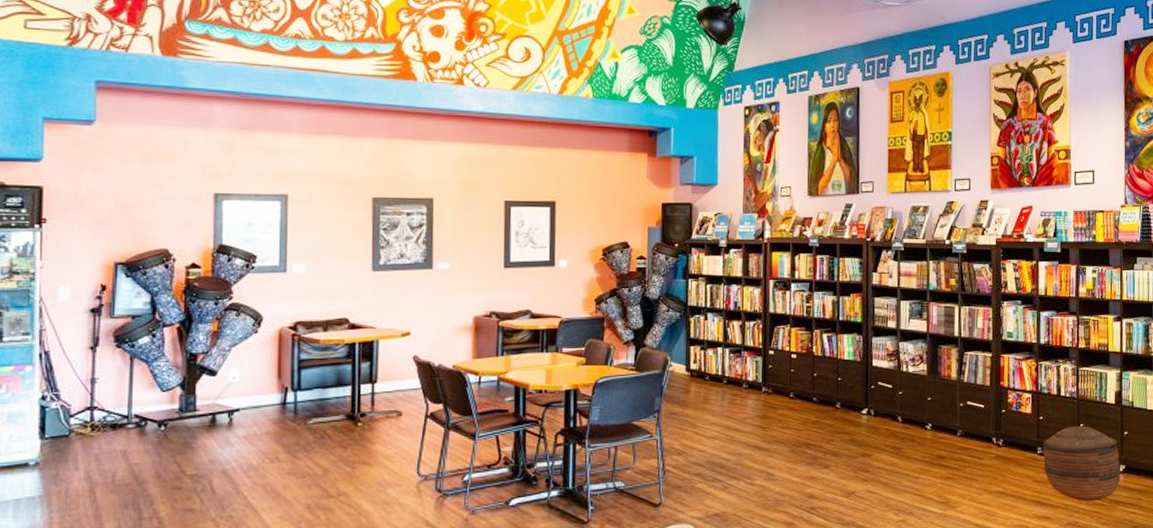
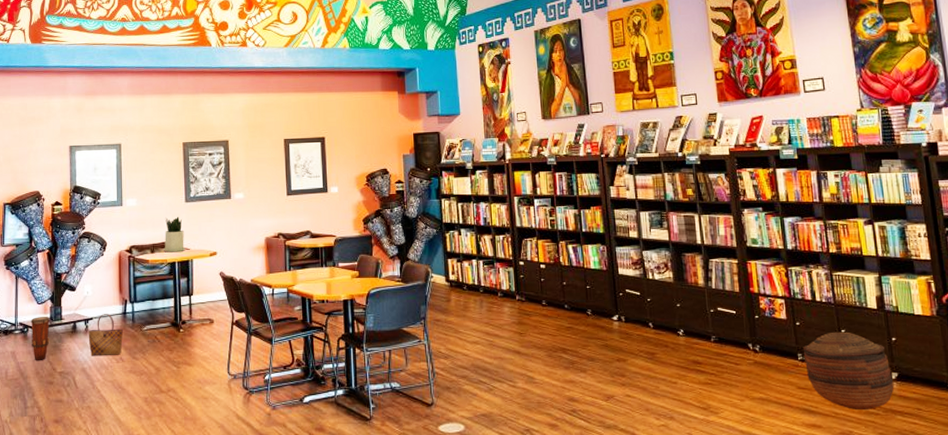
drum: none [151,407,180,461] -> present [31,317,51,360]
tote bag: none [232,404,282,456] -> present [88,314,124,356]
planter: none [339,287,370,331] -> present [163,216,185,253]

